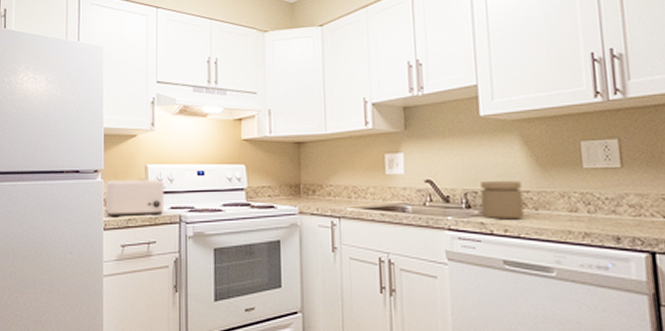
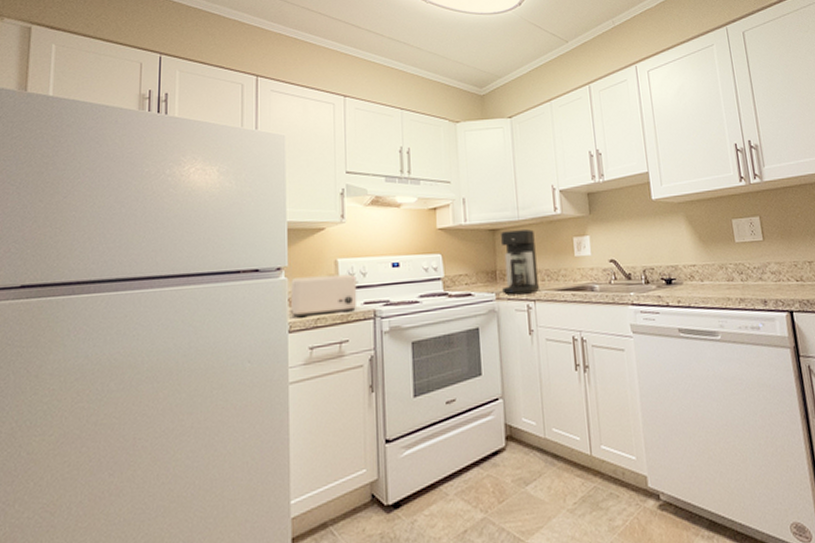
coffee maker: none [305,144,346,210] -> present [500,229,540,294]
jar: present [480,181,525,220] -> none [656,256,693,292]

